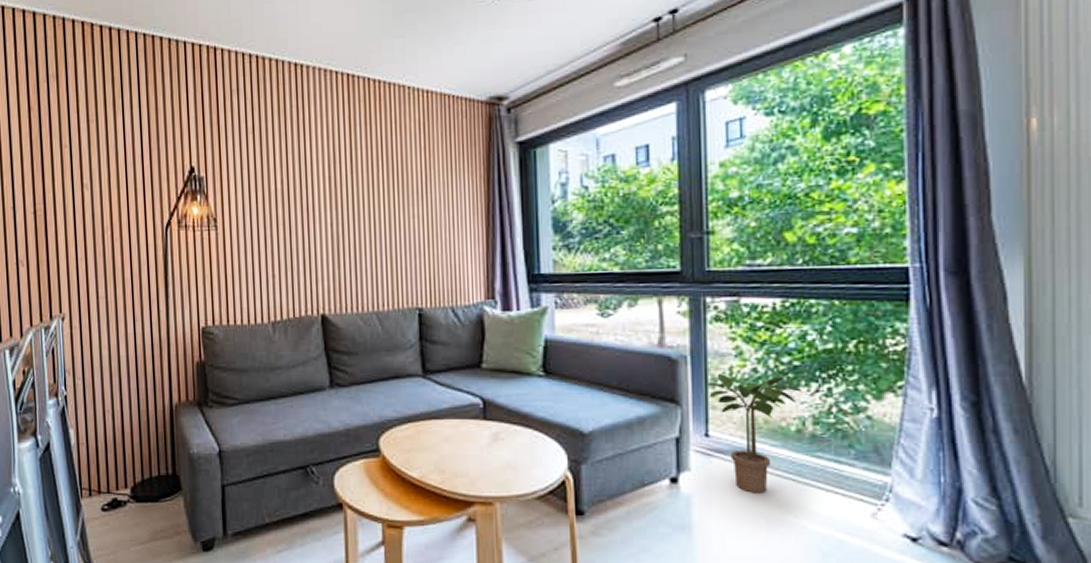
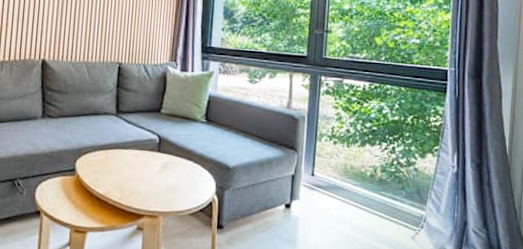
potted plant: present [705,374,803,493] -> none [315,132,377,219]

